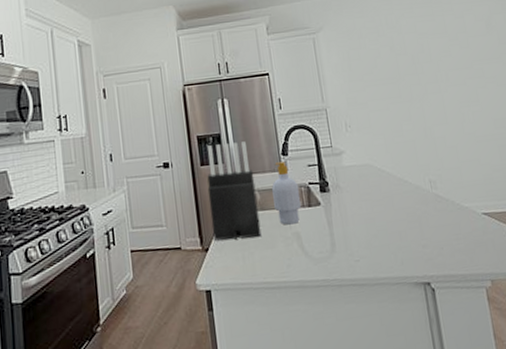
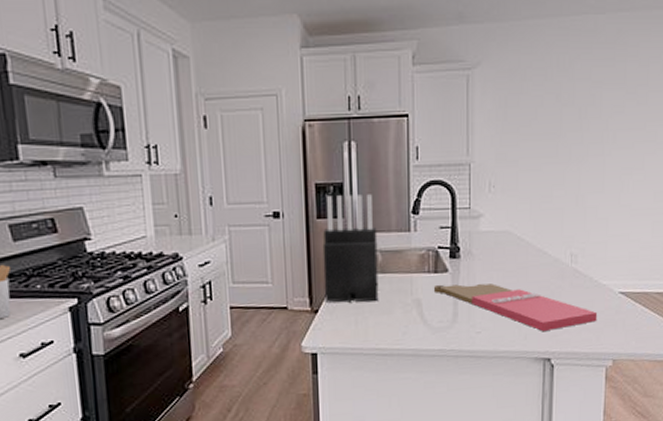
soap bottle: present [272,161,302,225] -> none [396,221,427,291]
cutting board: none [309,213,467,257] -> present [433,283,598,332]

